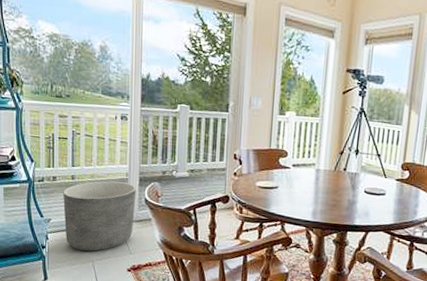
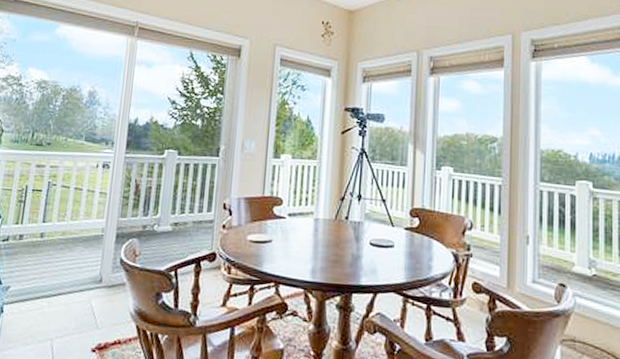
planter: present [63,181,136,251] -> none [23,238,112,326]

